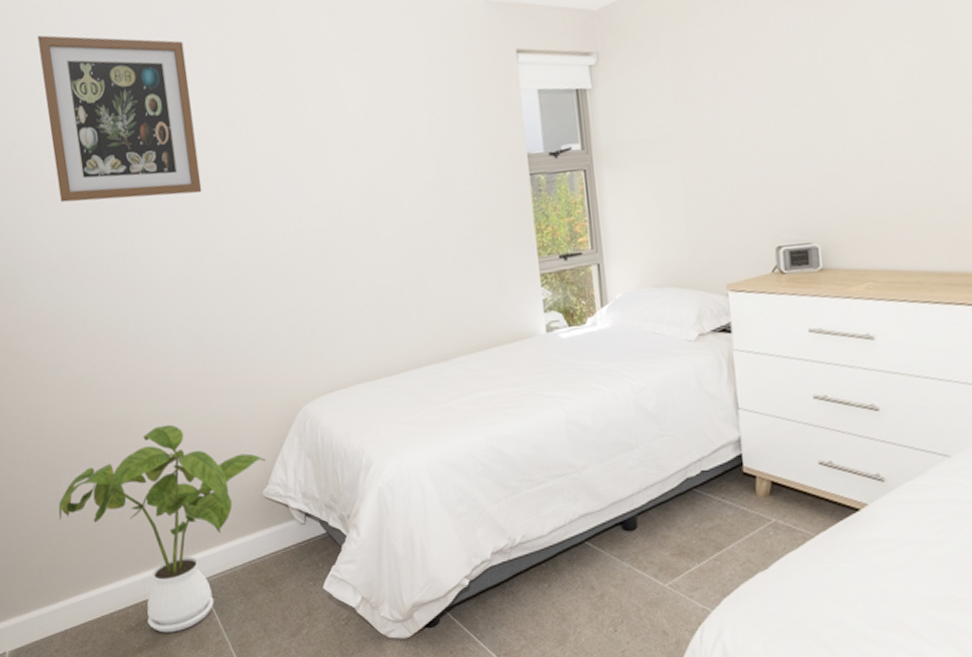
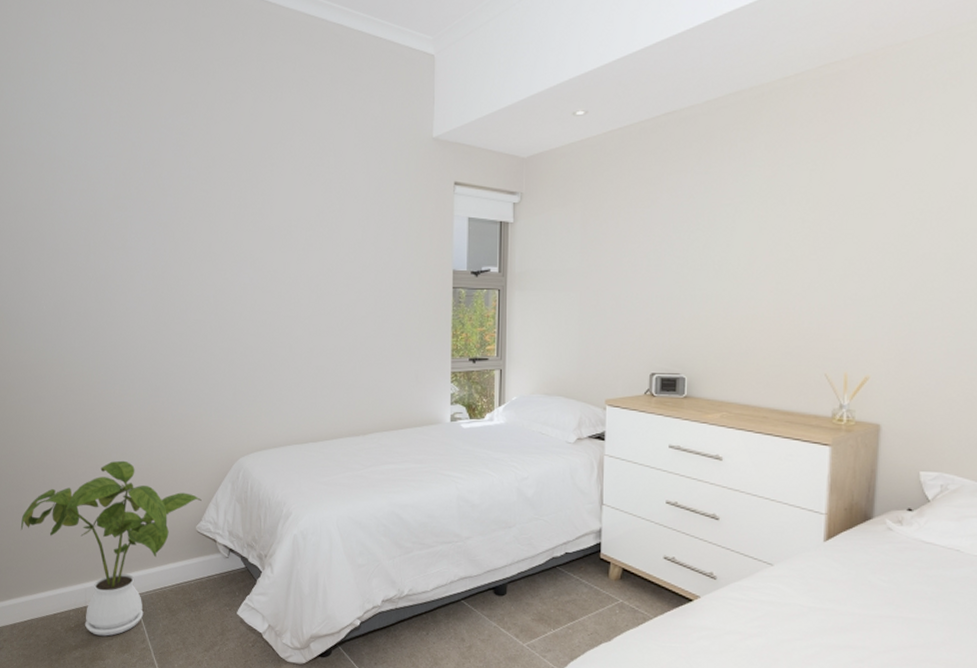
wall art: present [37,35,202,203] -> none [52,119,176,269]

